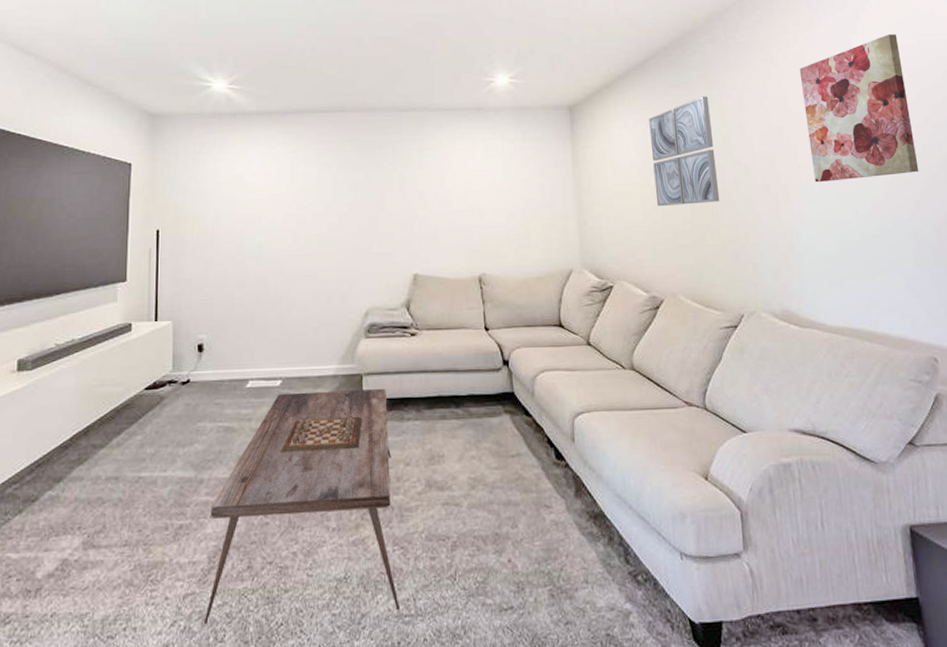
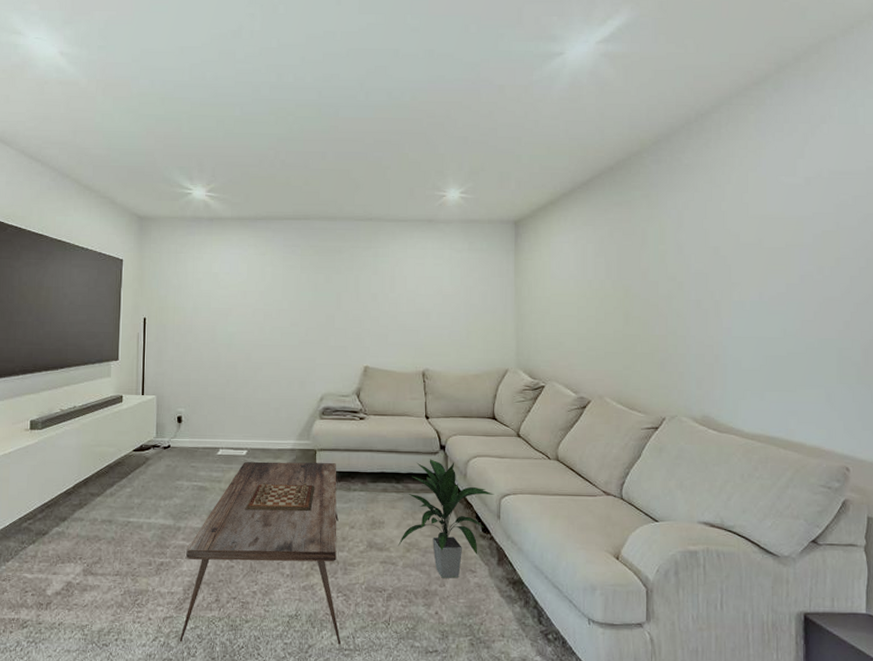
indoor plant: none [460,377,567,518] -> present [397,459,495,578]
wall art: present [649,96,720,207] -> none [590,215,652,317]
wall art: present [799,34,919,183] -> none [742,160,852,301]

